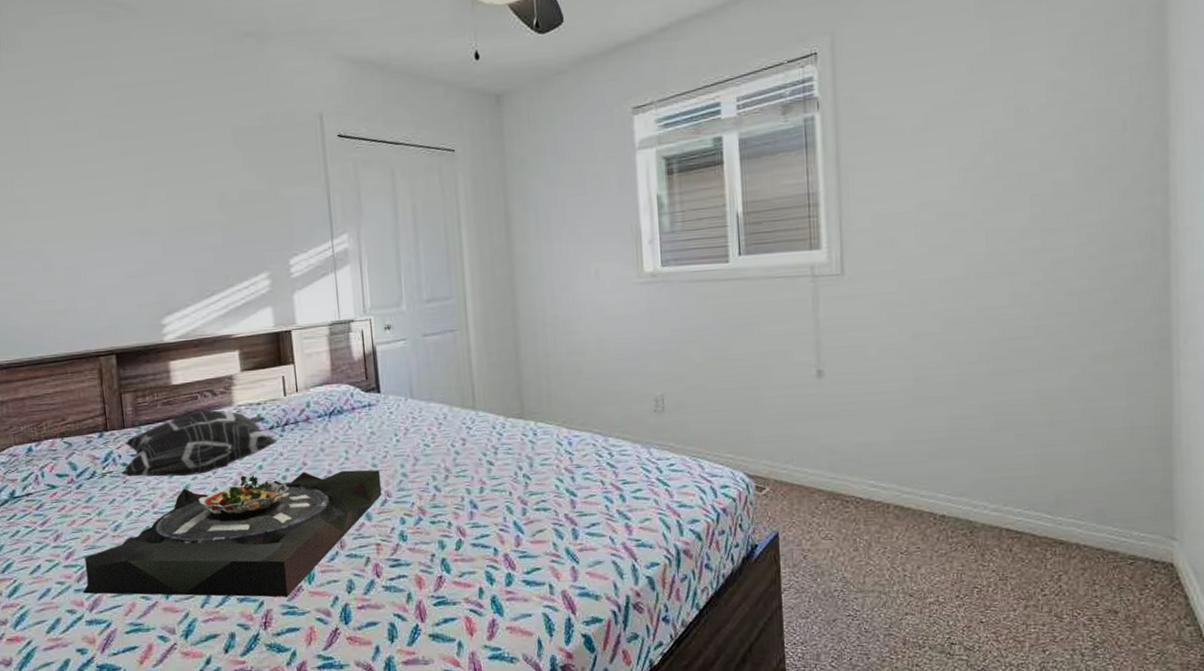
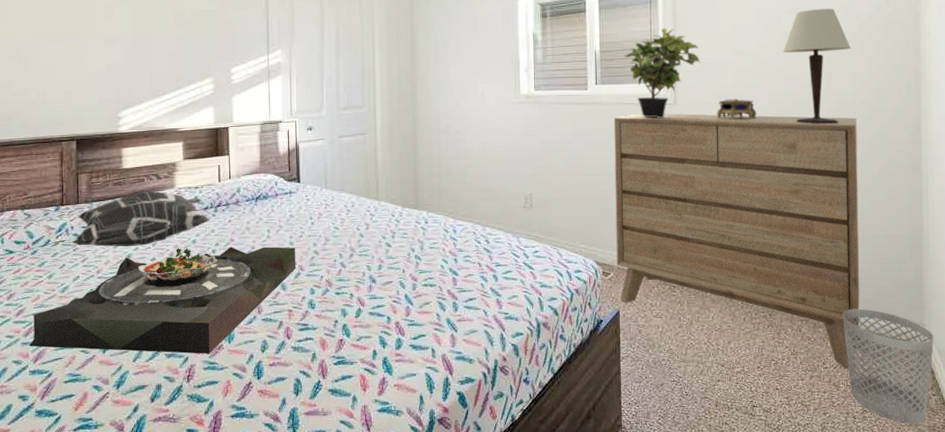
dresser: none [763,280,1089,596] -> present [614,113,860,369]
potted plant: none [774,178,874,294] -> present [624,28,701,118]
clock: none [896,264,949,290] -> present [716,99,757,120]
table lamp: none [983,140,1075,291] -> present [783,8,851,125]
wastebasket: none [1065,521,1189,661] -> present [842,308,935,424]

